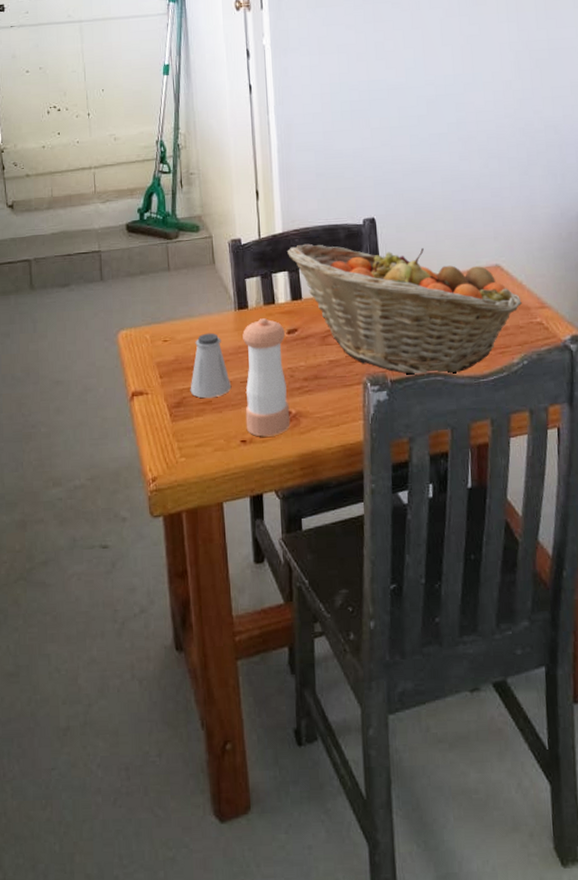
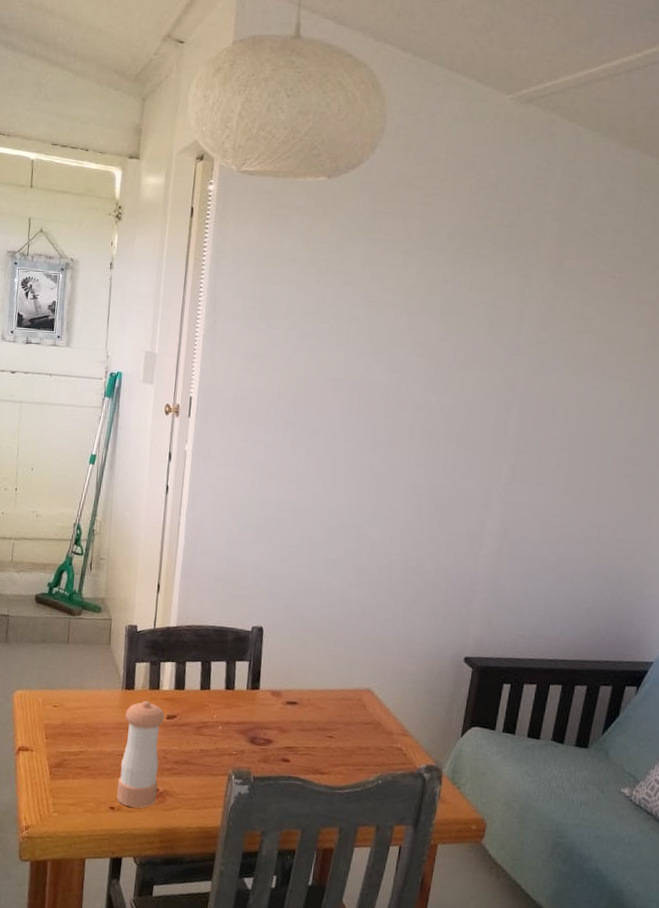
saltshaker: present [190,332,232,399] -> none [71,705,109,765]
fruit basket: present [286,243,523,376] -> none [177,640,387,781]

